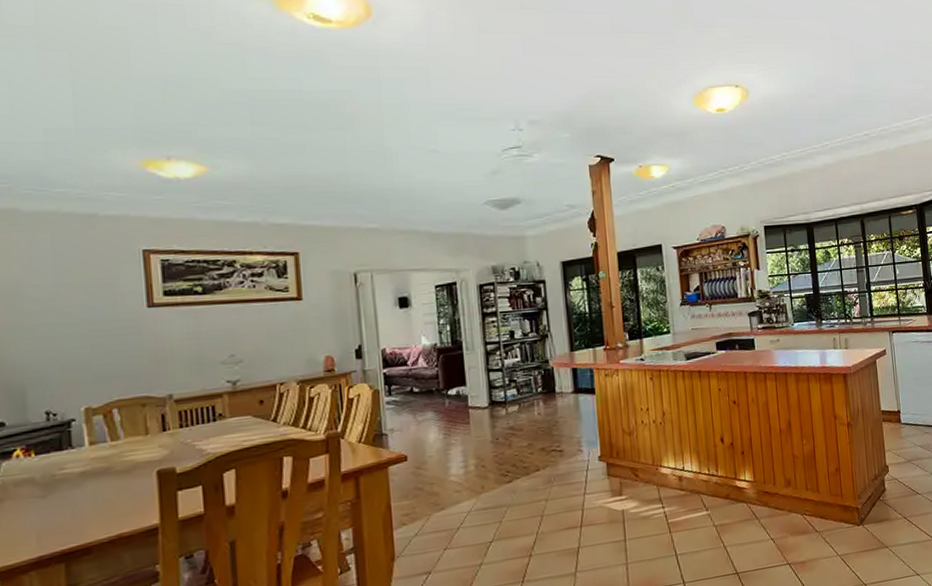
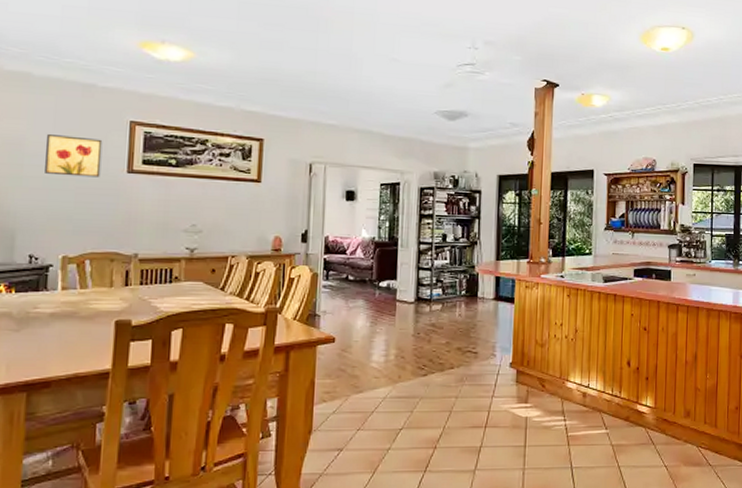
wall art: none [46,274,117,320] -> present [45,134,103,178]

